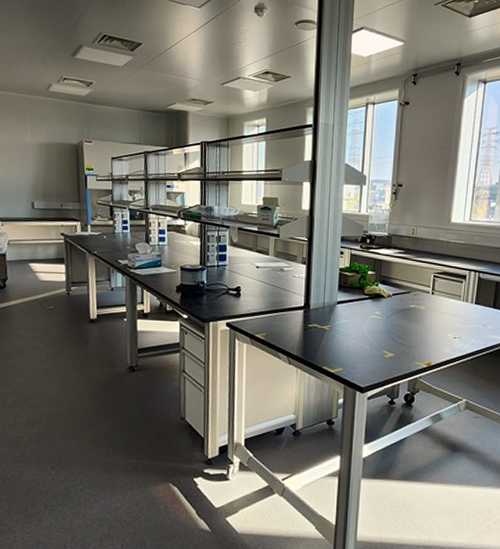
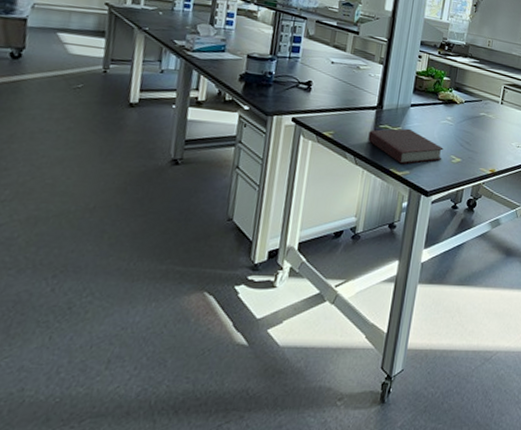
book: none [298,326,375,361] -> present [368,128,443,164]

